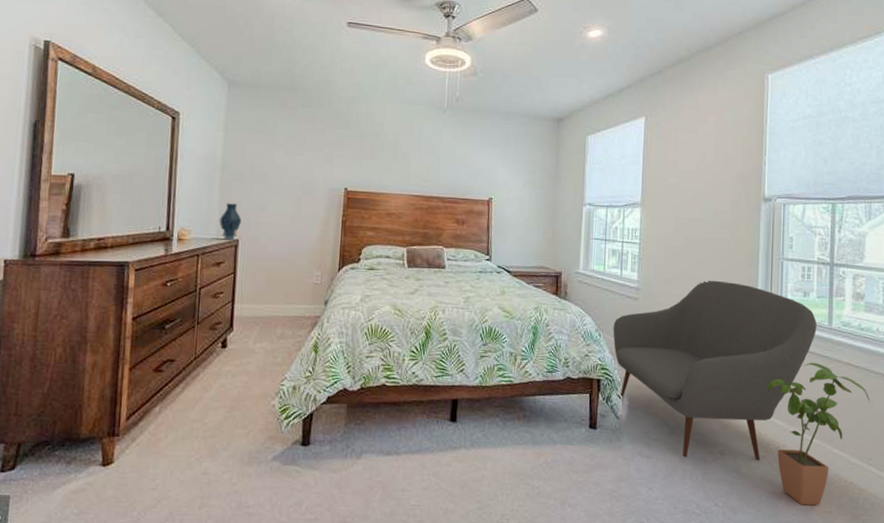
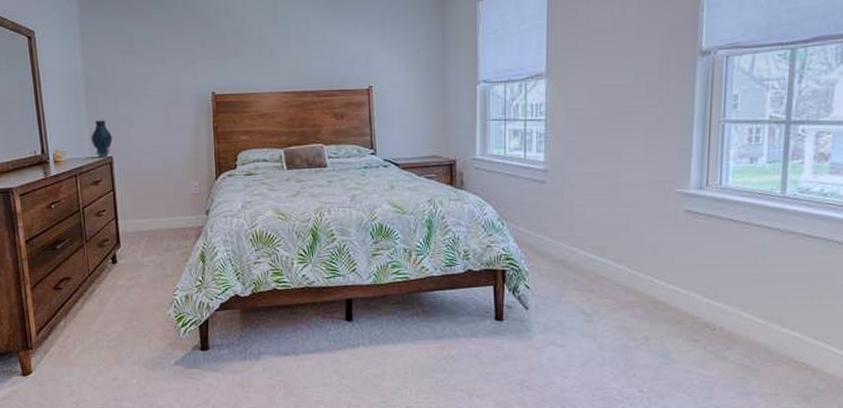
armchair: present [613,280,817,461] -> none [517,153,766,345]
house plant: present [767,362,870,506] -> none [702,236,832,388]

